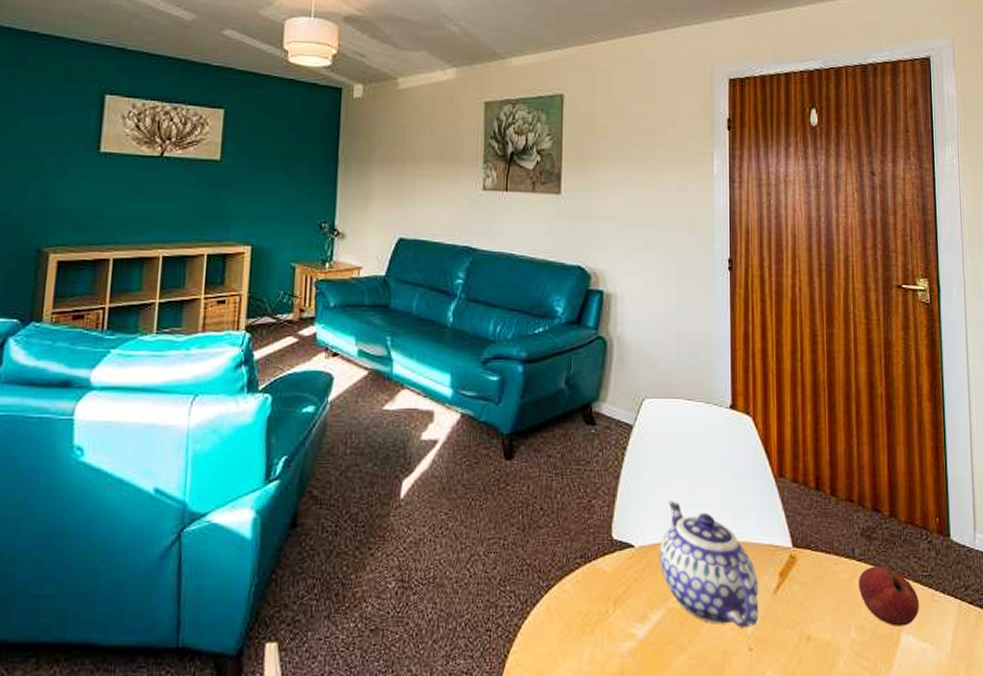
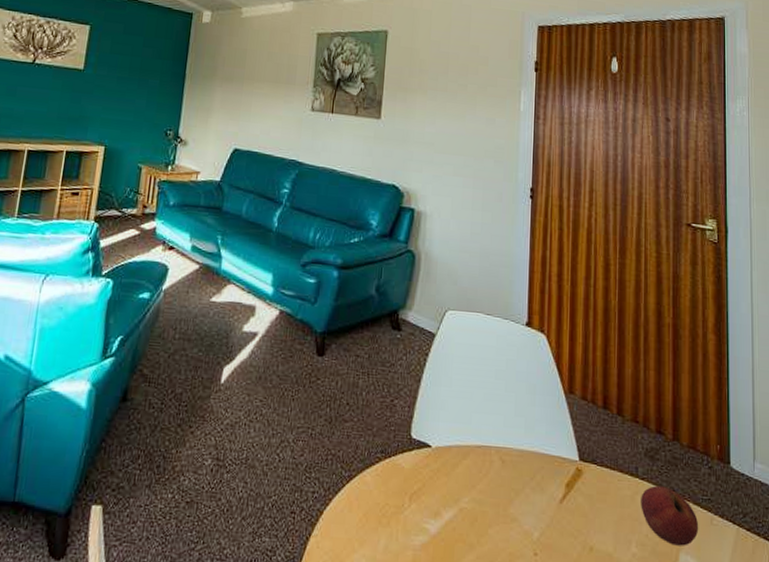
teapot: present [659,501,759,629] -> none [453,407,546,534]

